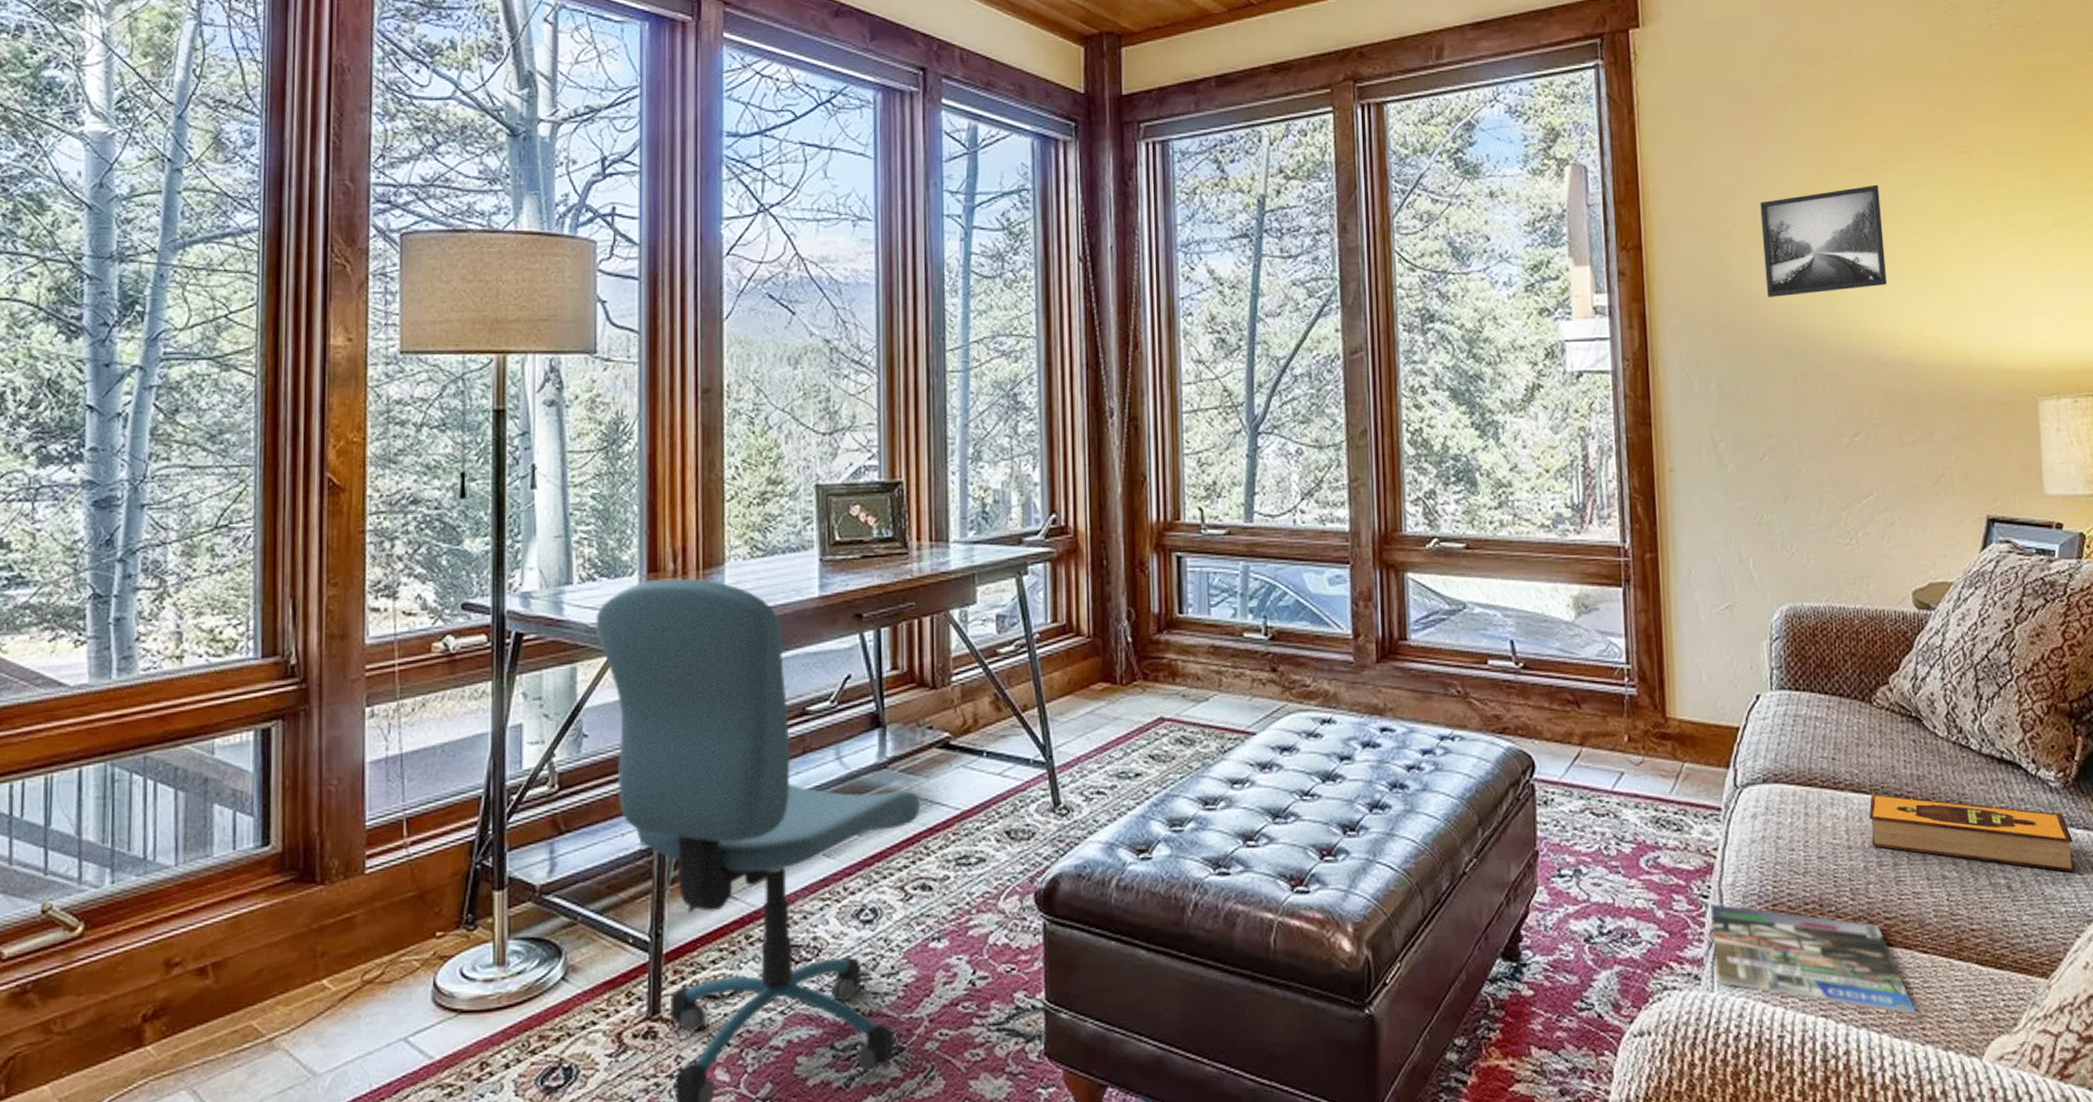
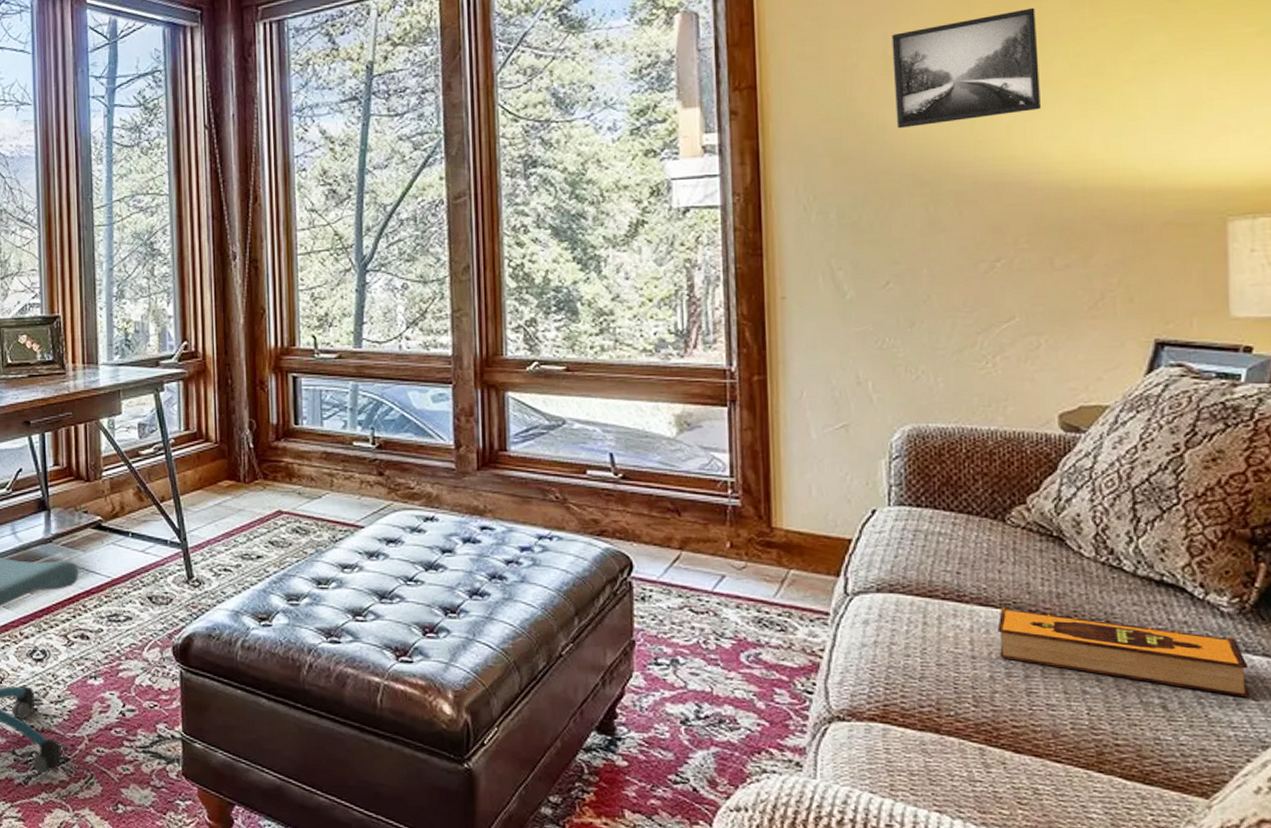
magazine: present [1710,904,1916,1014] -> none [814,700,1045,818]

